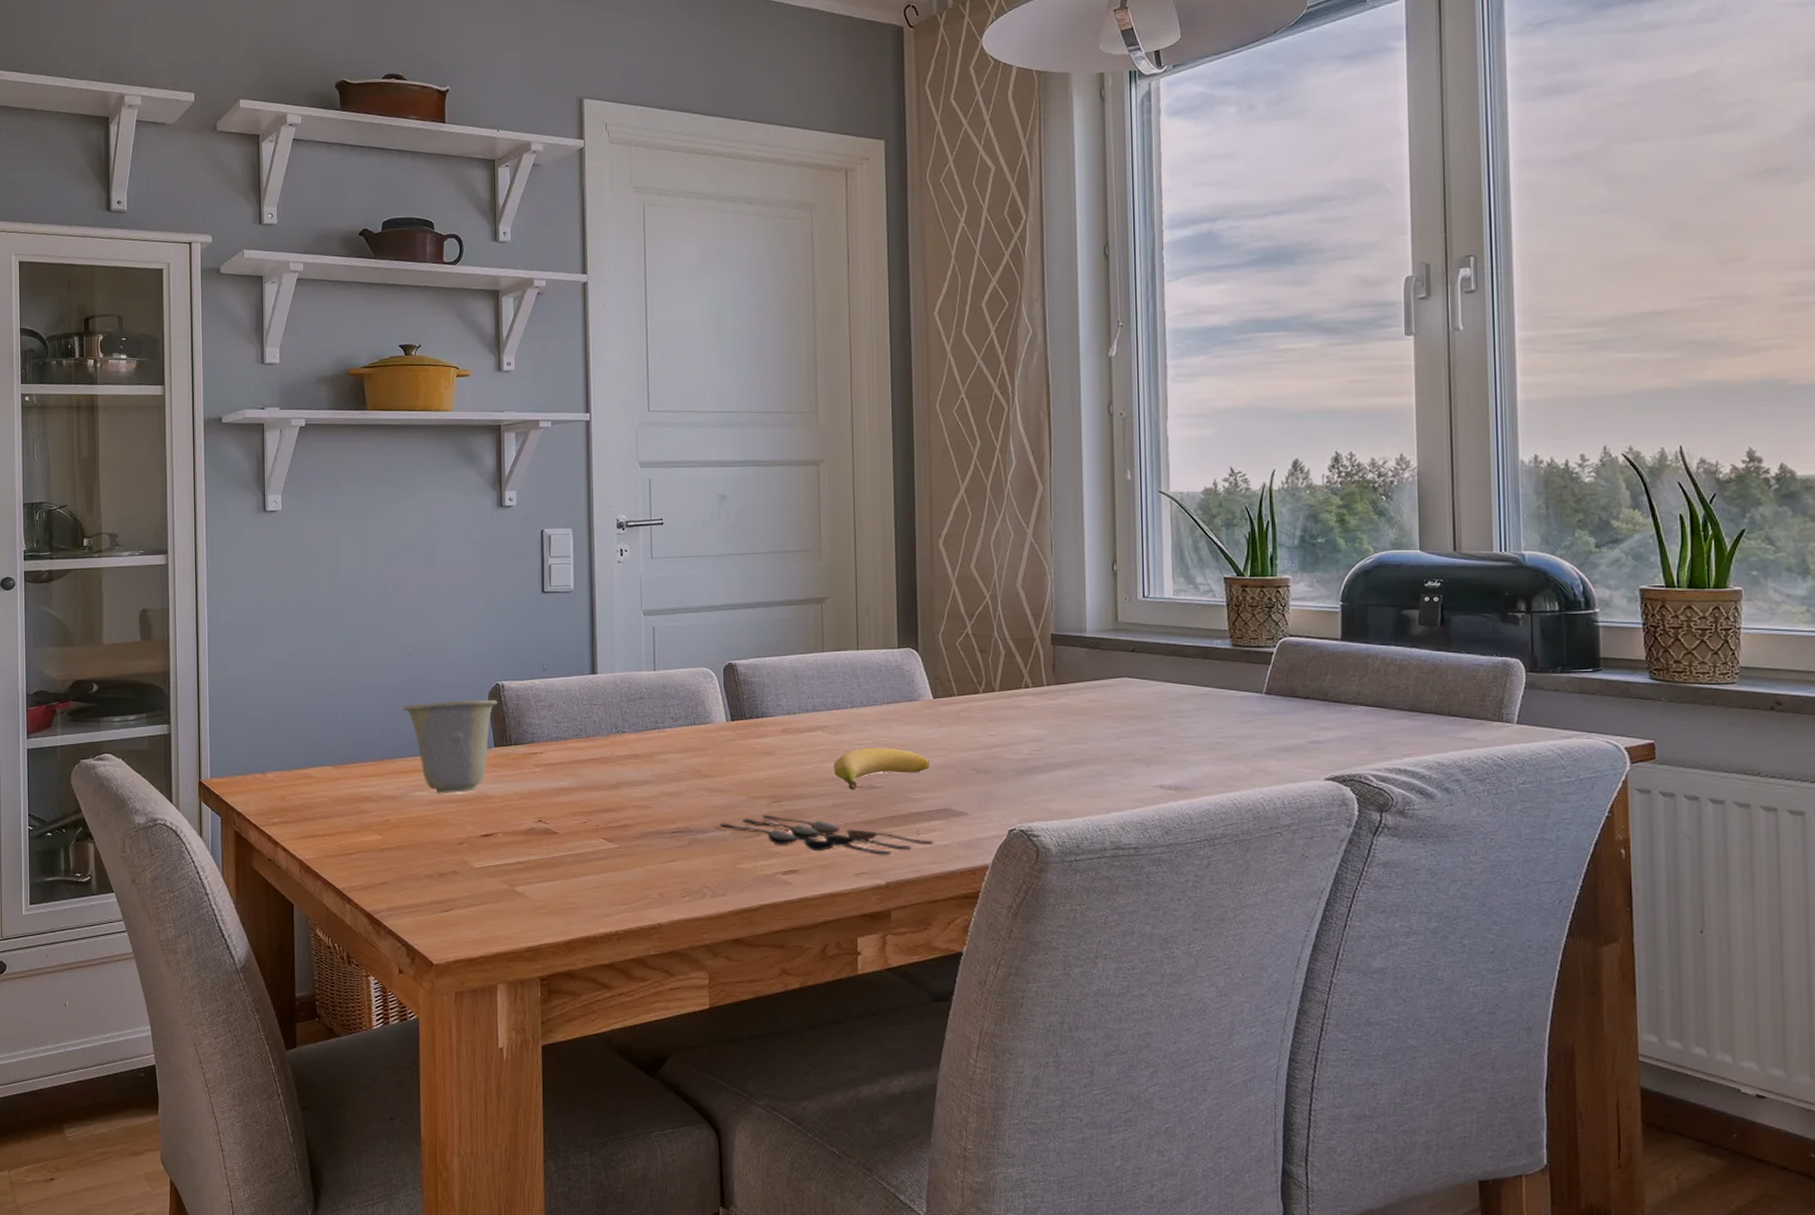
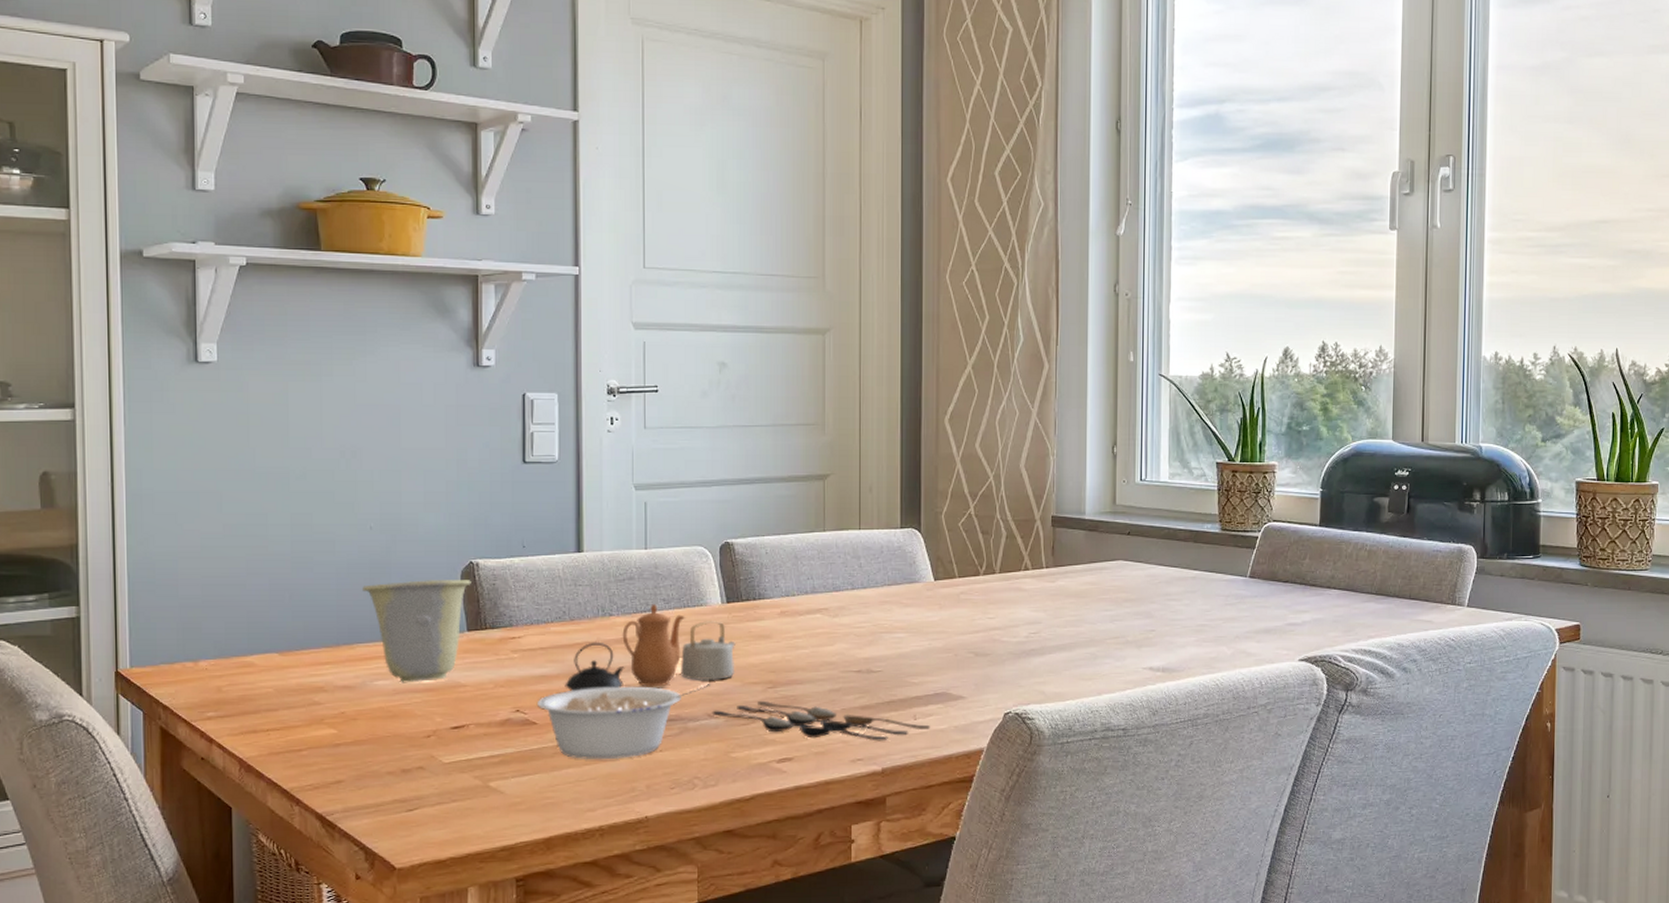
legume: none [557,798,717,869] -> present [536,684,710,760]
teapot: none [582,722,741,804] -> present [565,604,737,692]
banana: present [833,747,930,790] -> none [831,630,929,675]

